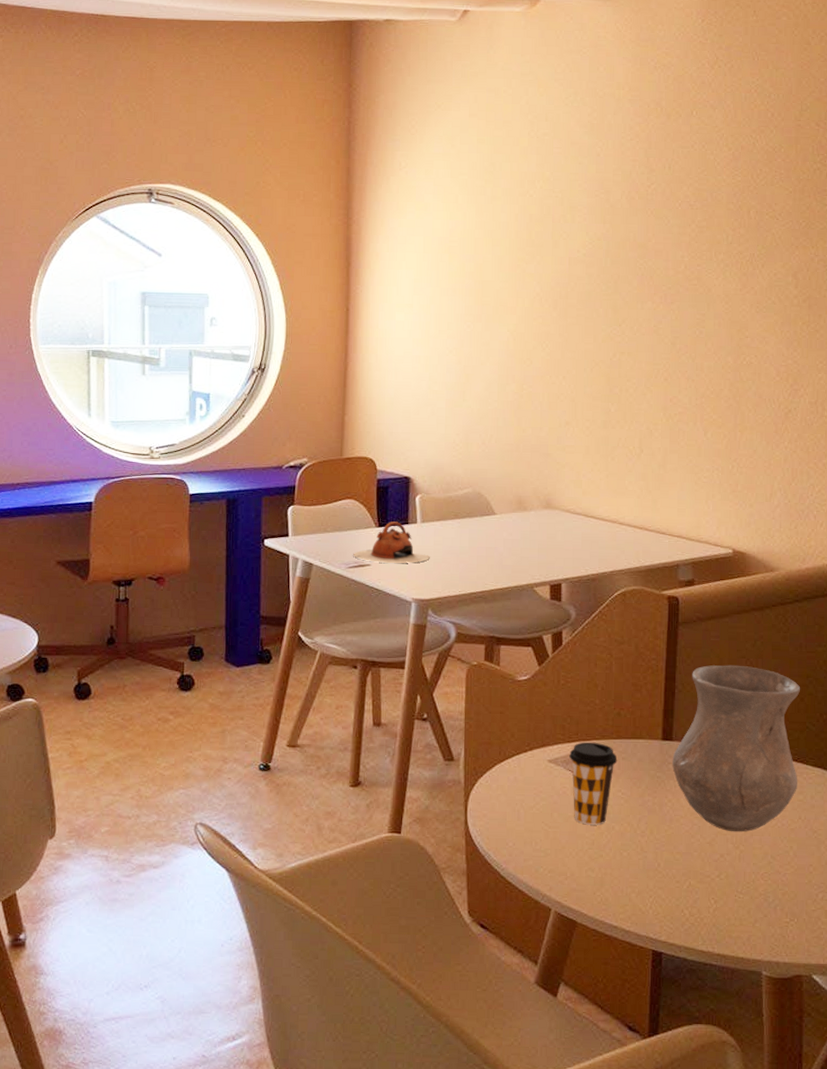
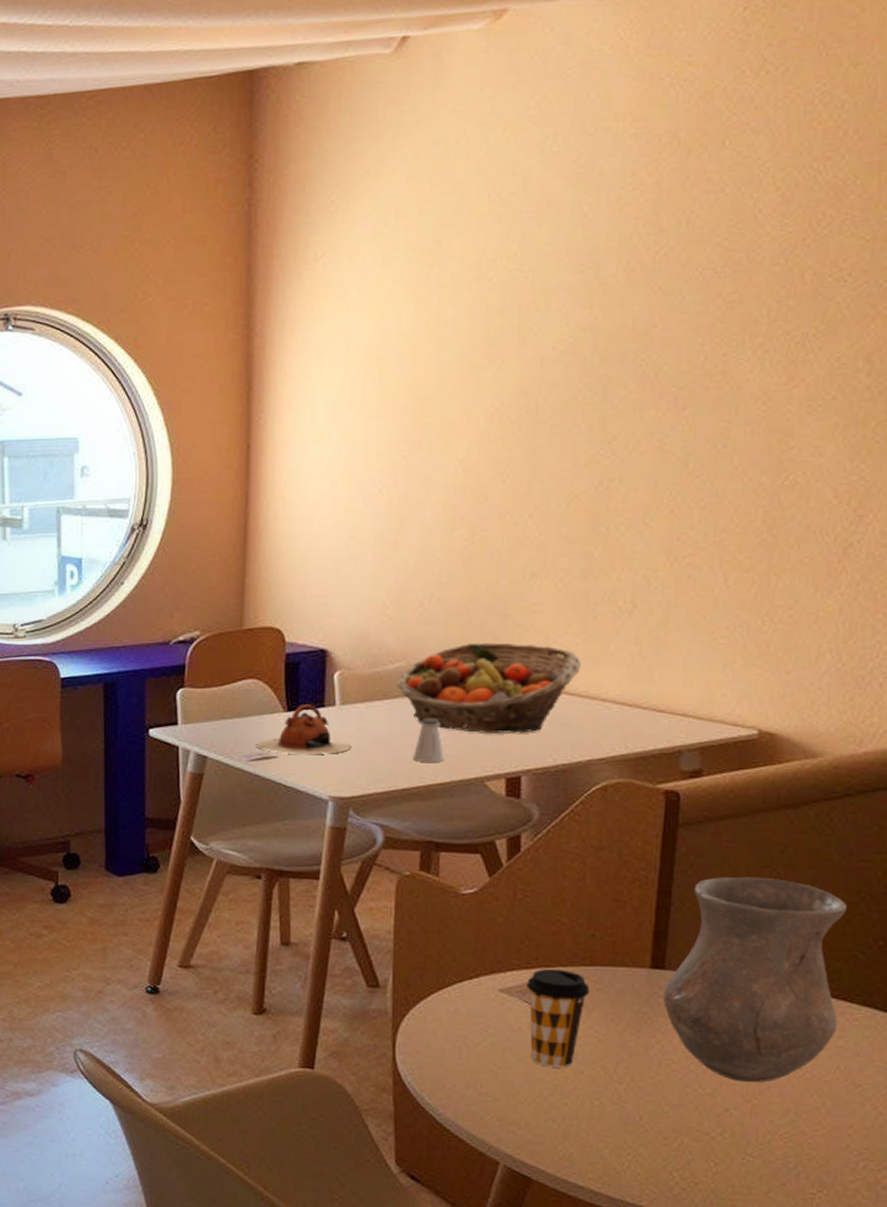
fruit basket: none [465,475,604,549] -> present [396,642,581,733]
saltshaker: none [478,536,503,571] -> present [412,719,444,762]

